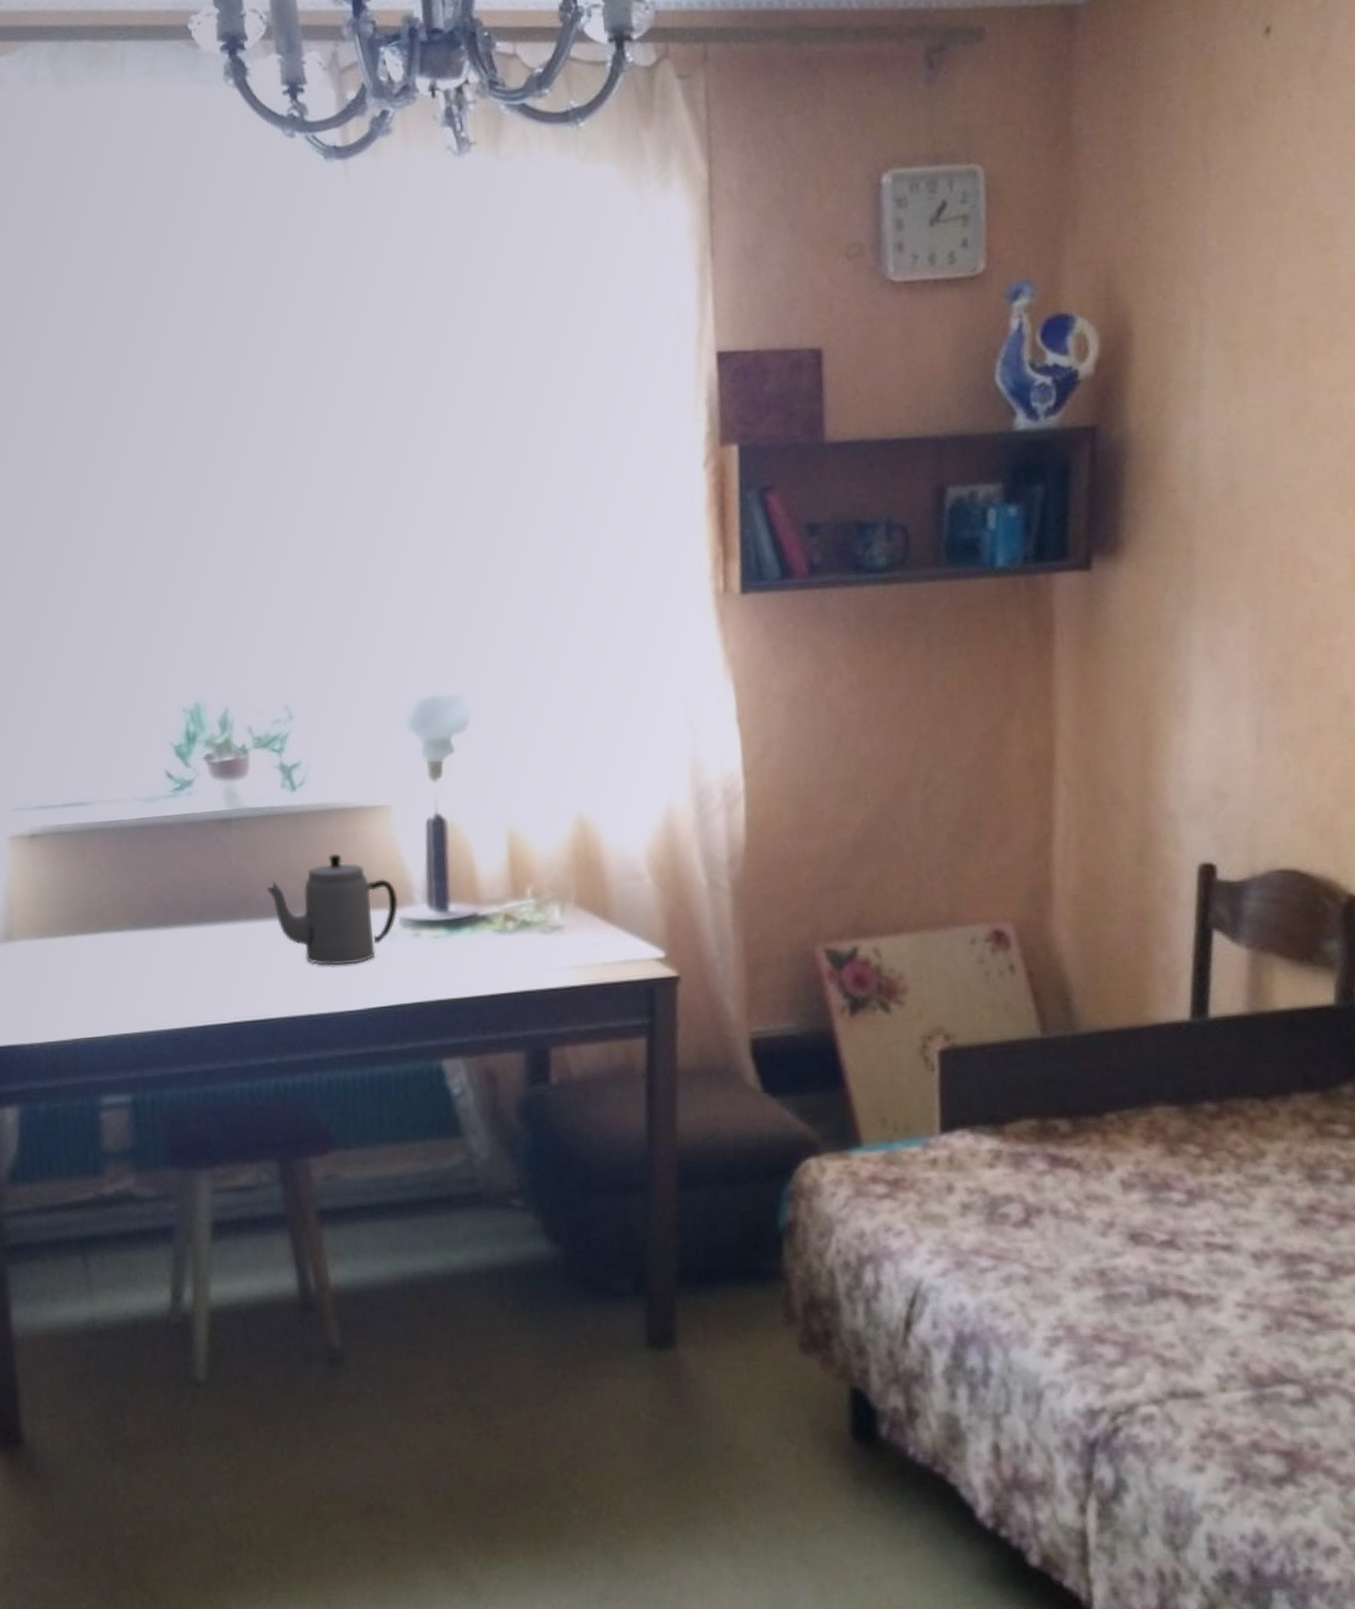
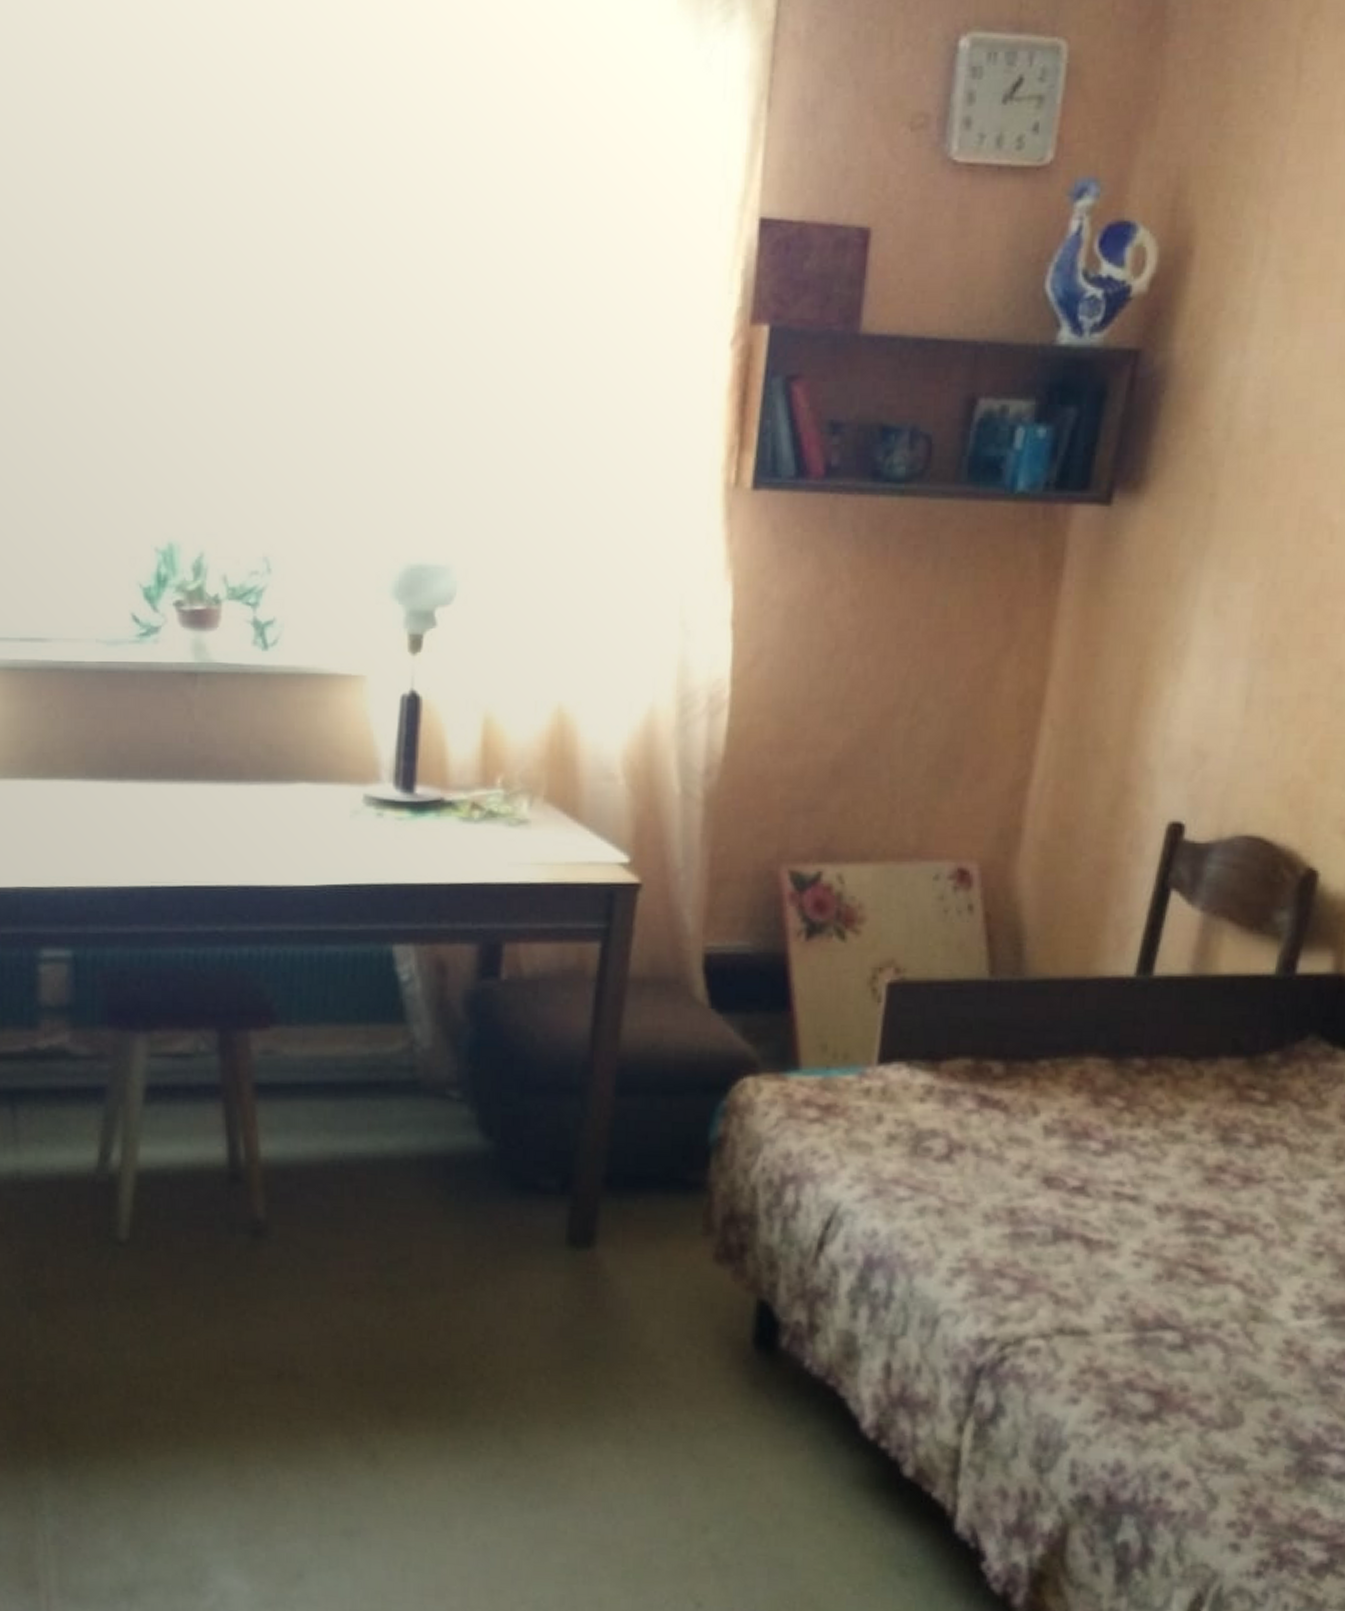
teapot: present [266,853,399,966] -> none [228,720,364,839]

